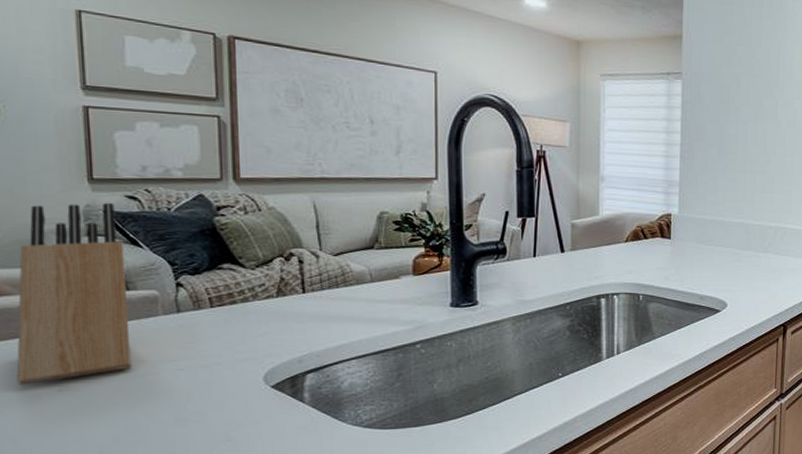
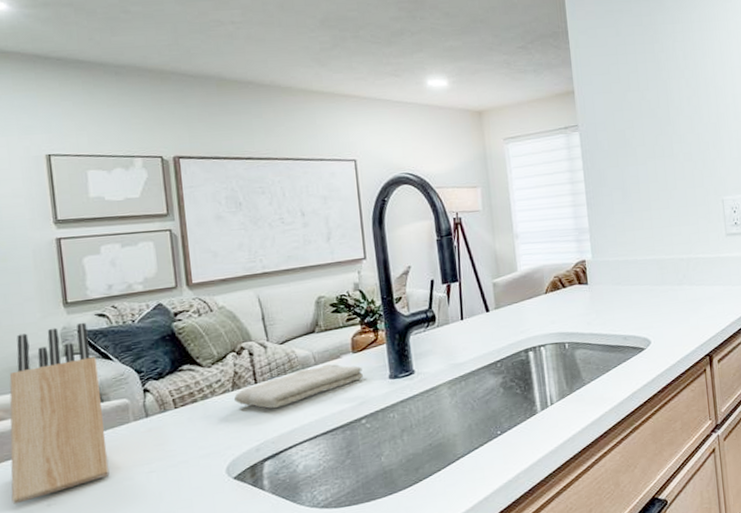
washcloth: none [279,283,422,322] -> present [234,364,363,409]

